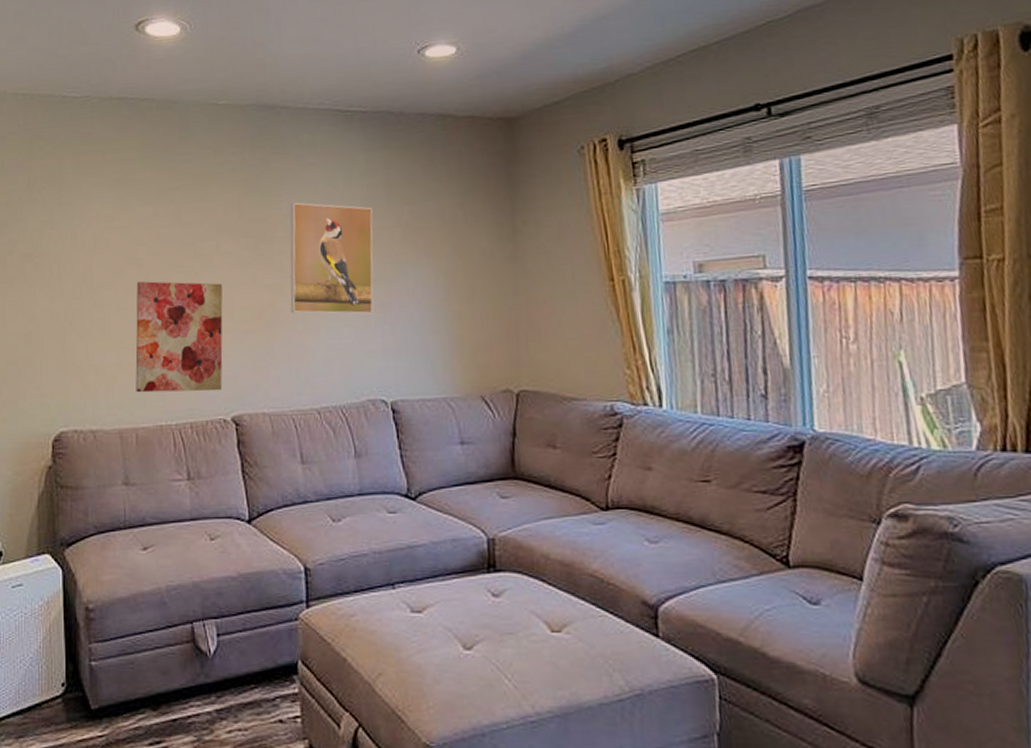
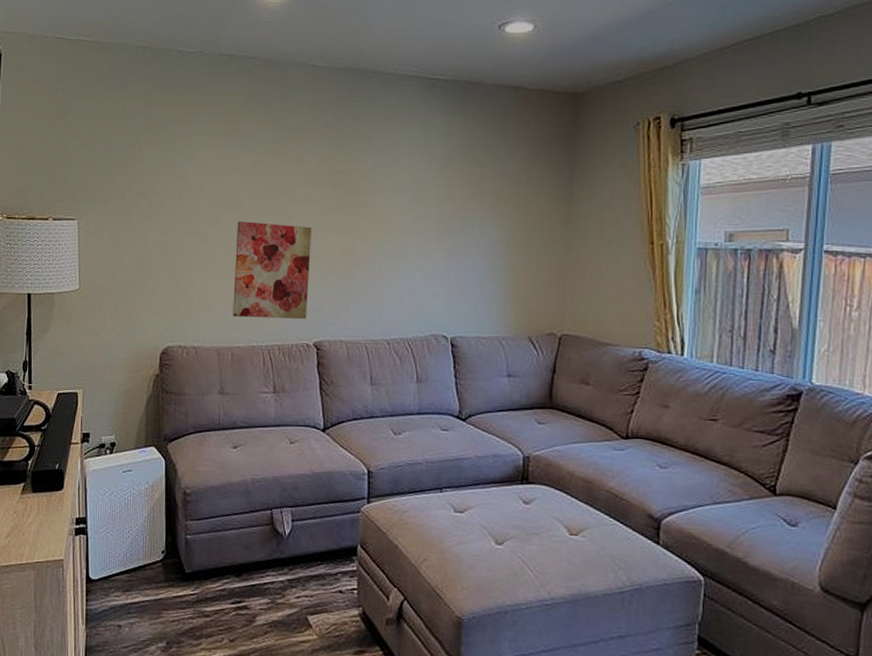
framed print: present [290,202,374,315] -> none [370,158,447,261]

